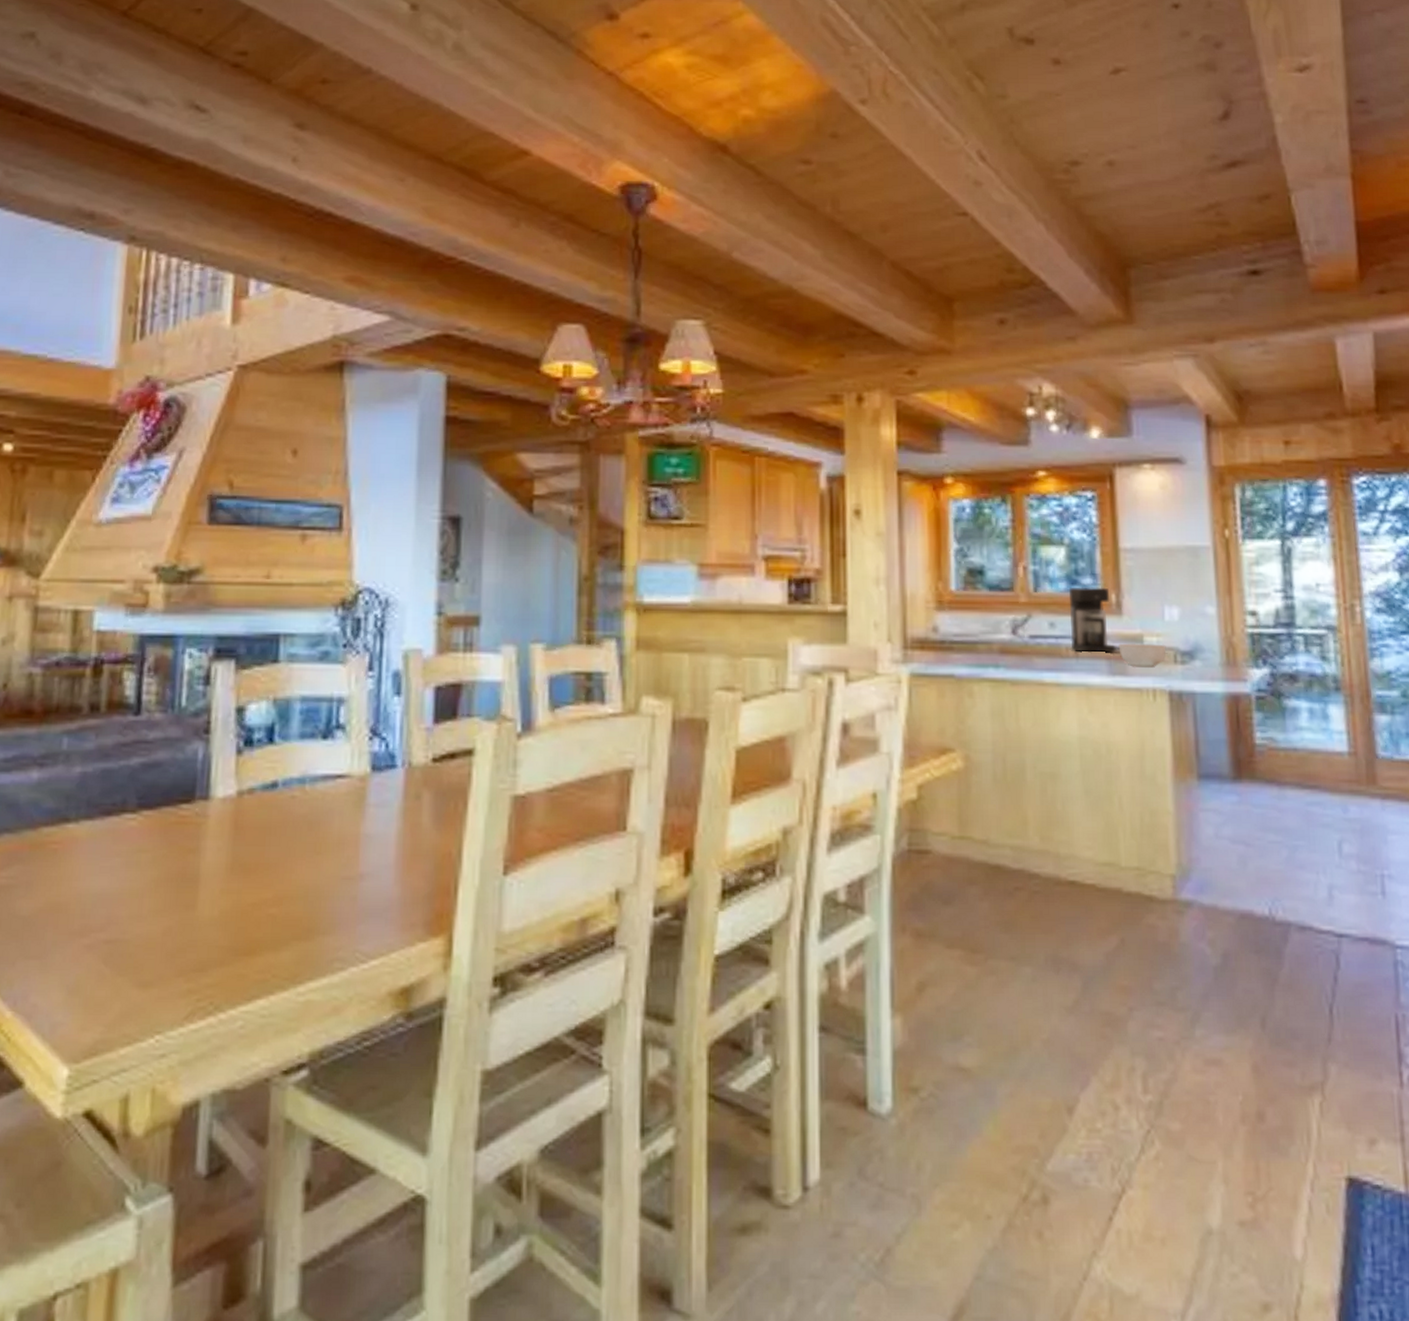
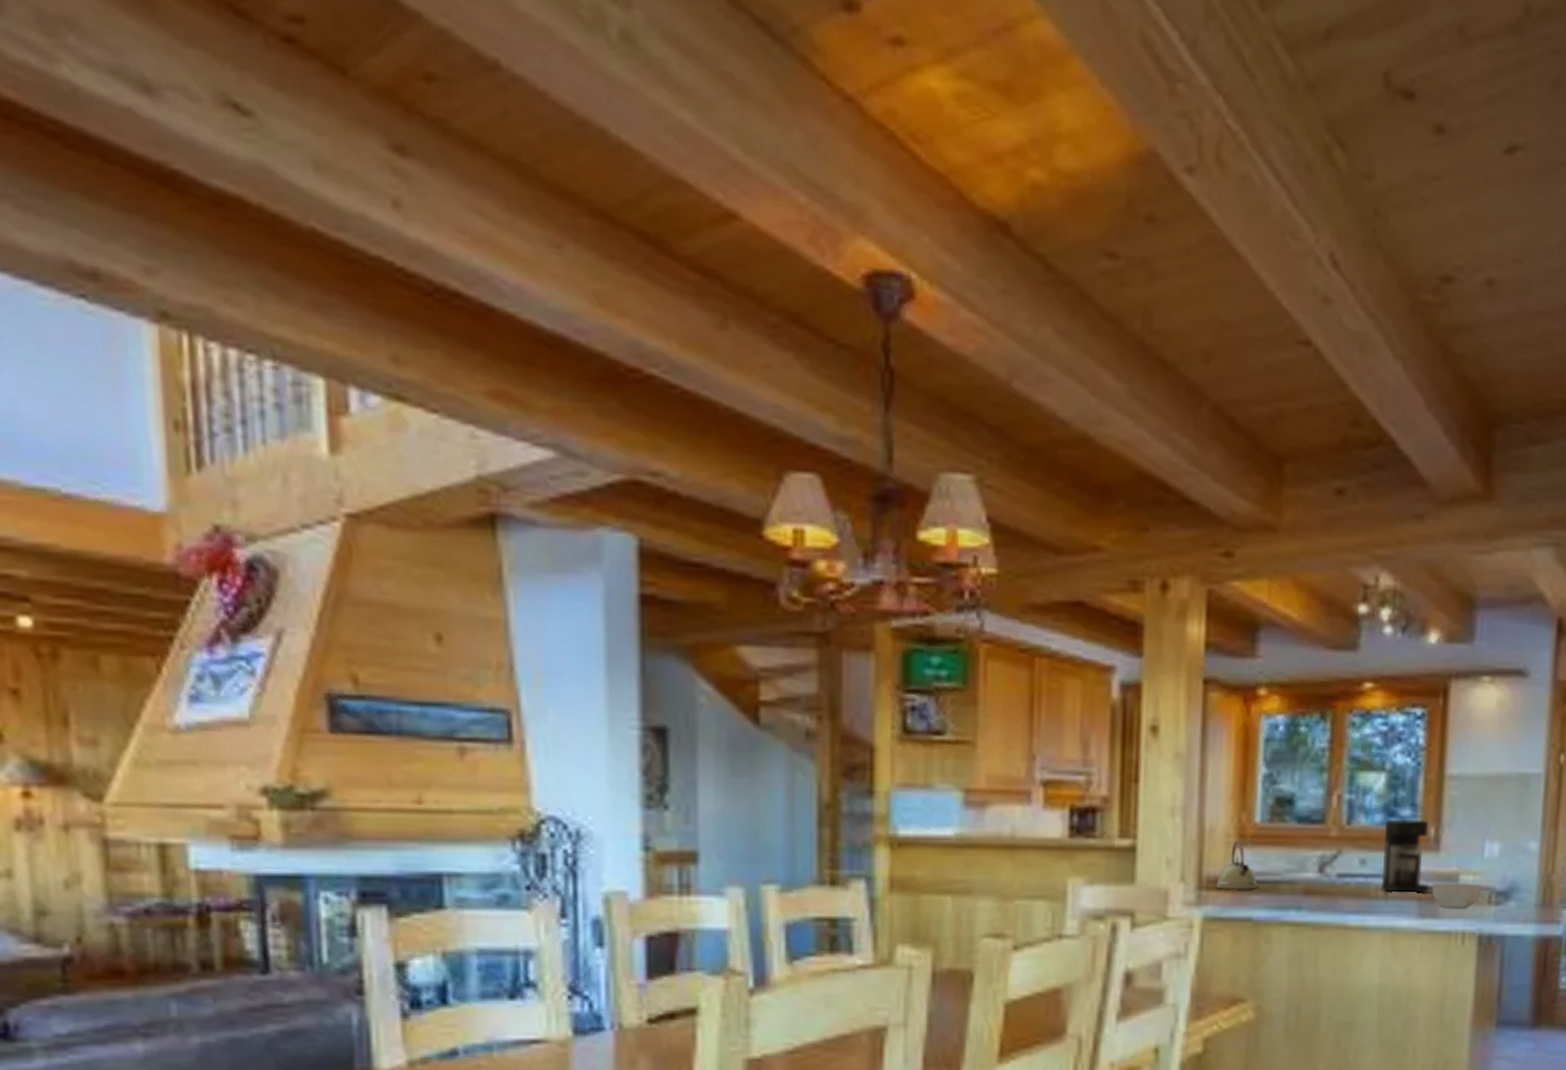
kettle: none [919,605,958,649] -> present [1216,840,1258,890]

